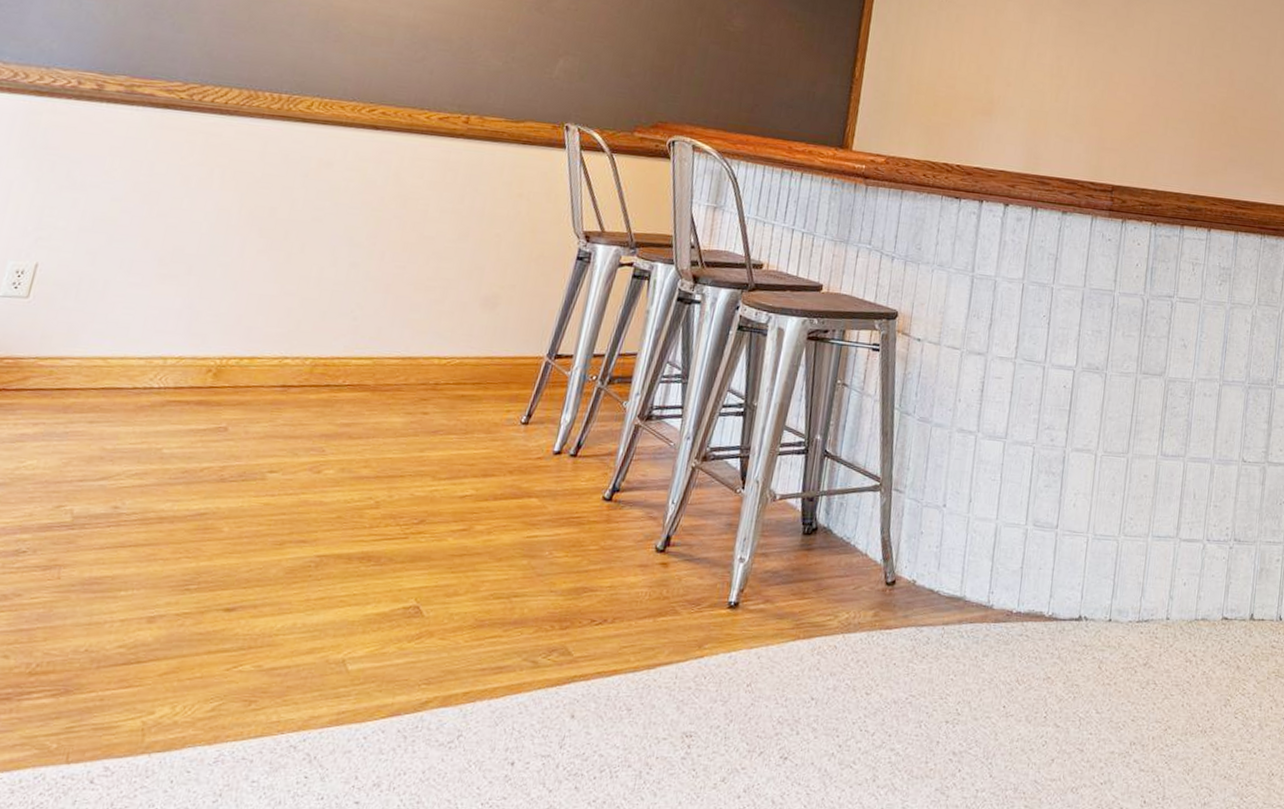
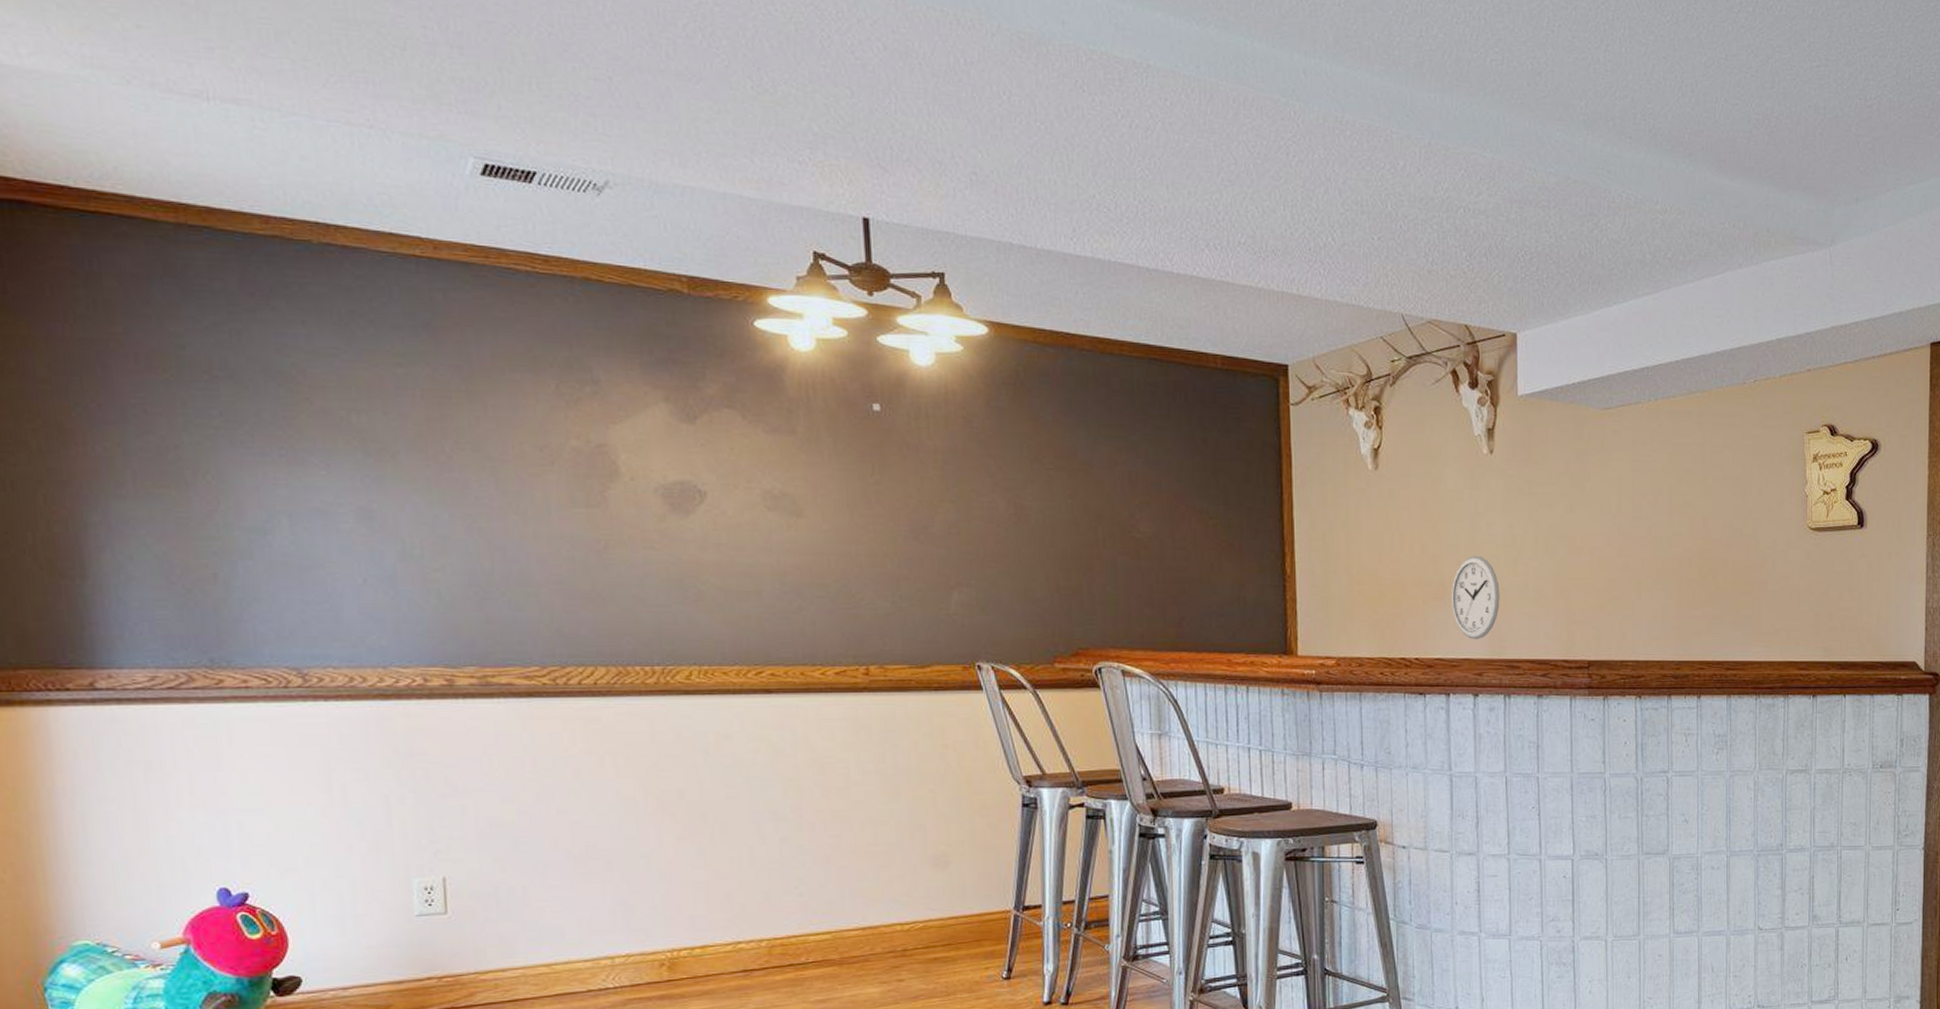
wall clock: none [996,79,1042,155] -> present [1452,555,1500,640]

